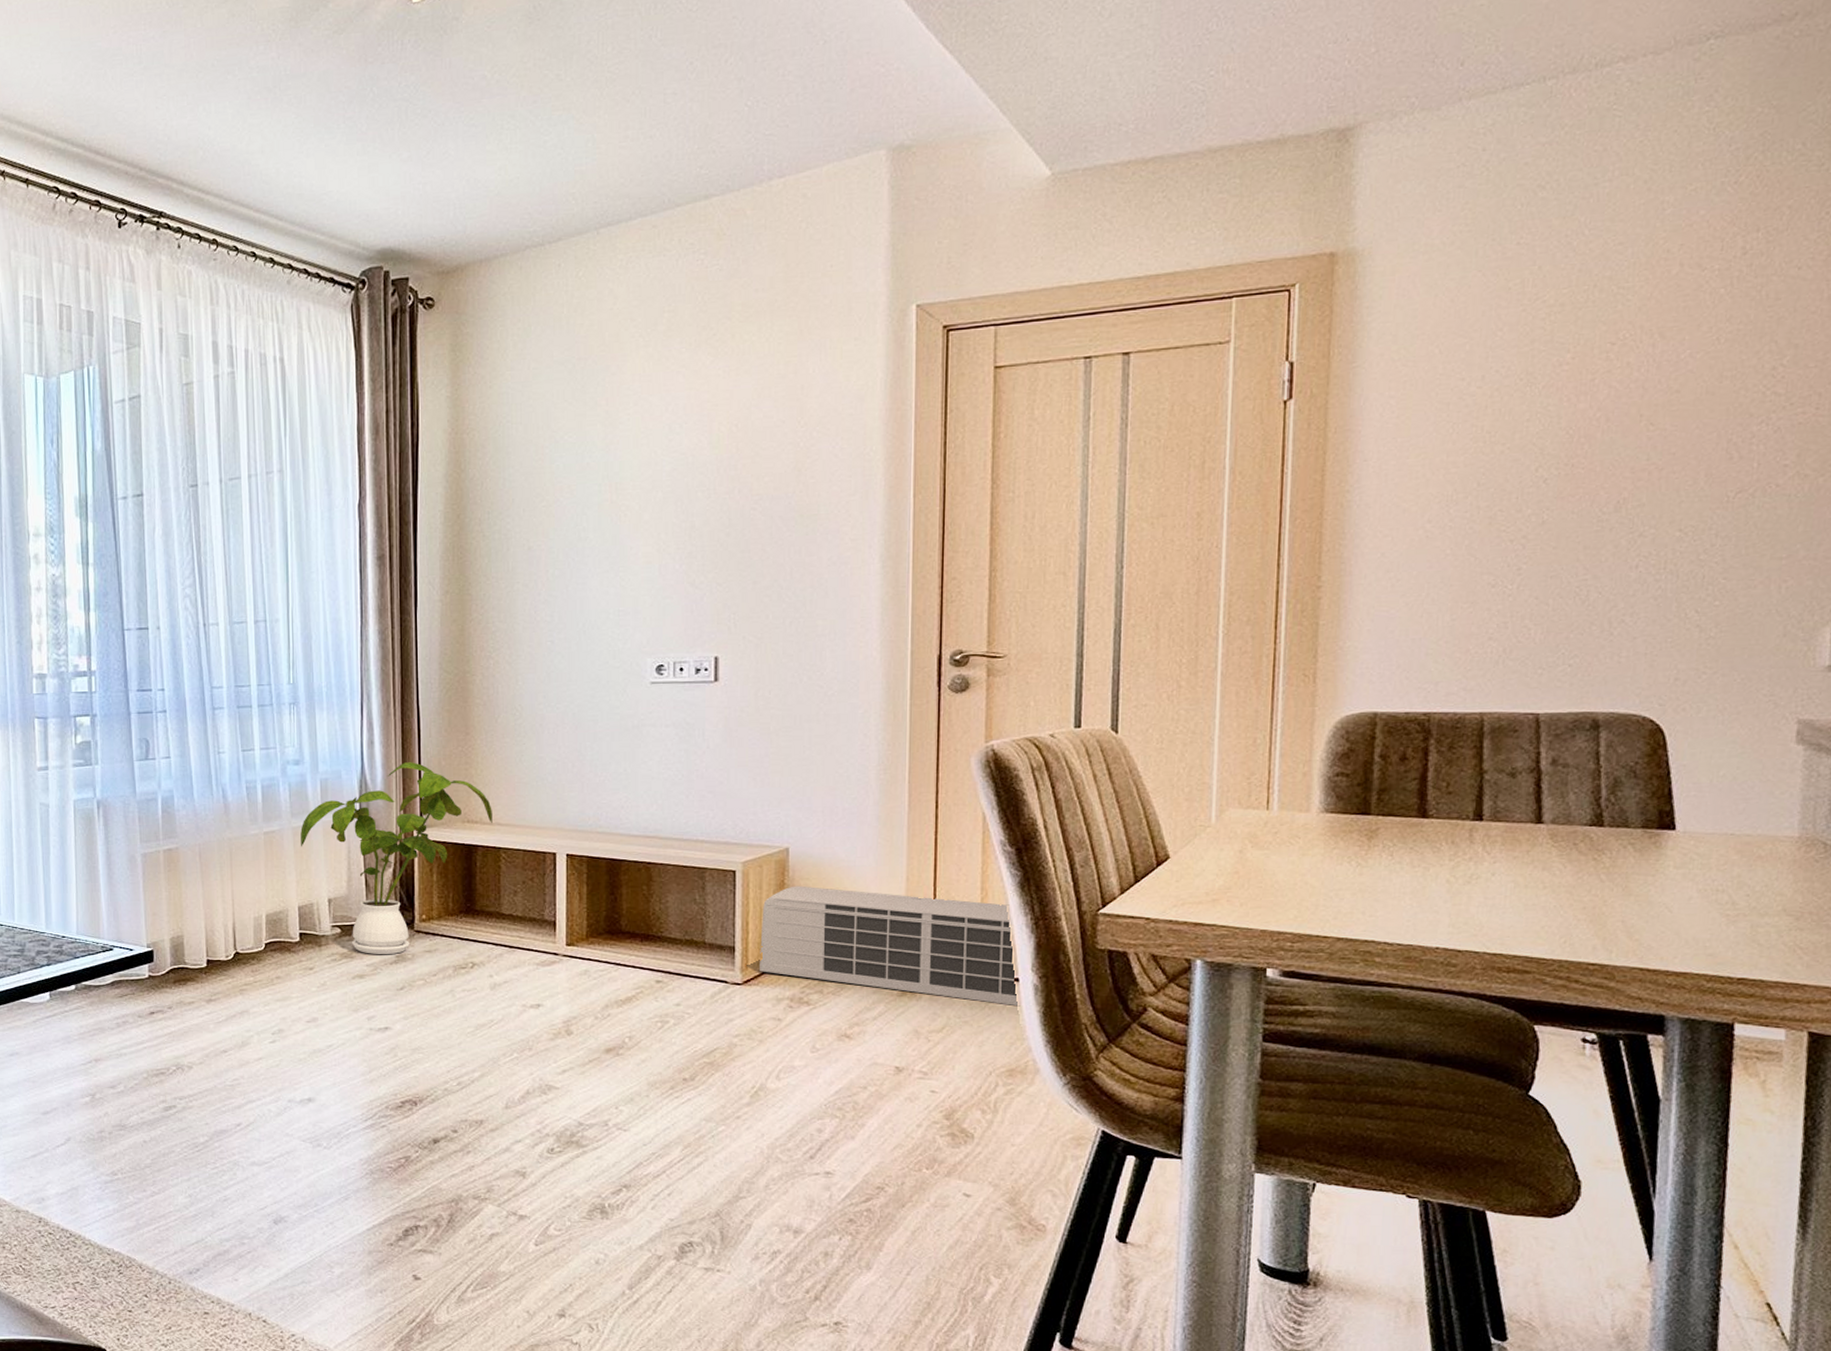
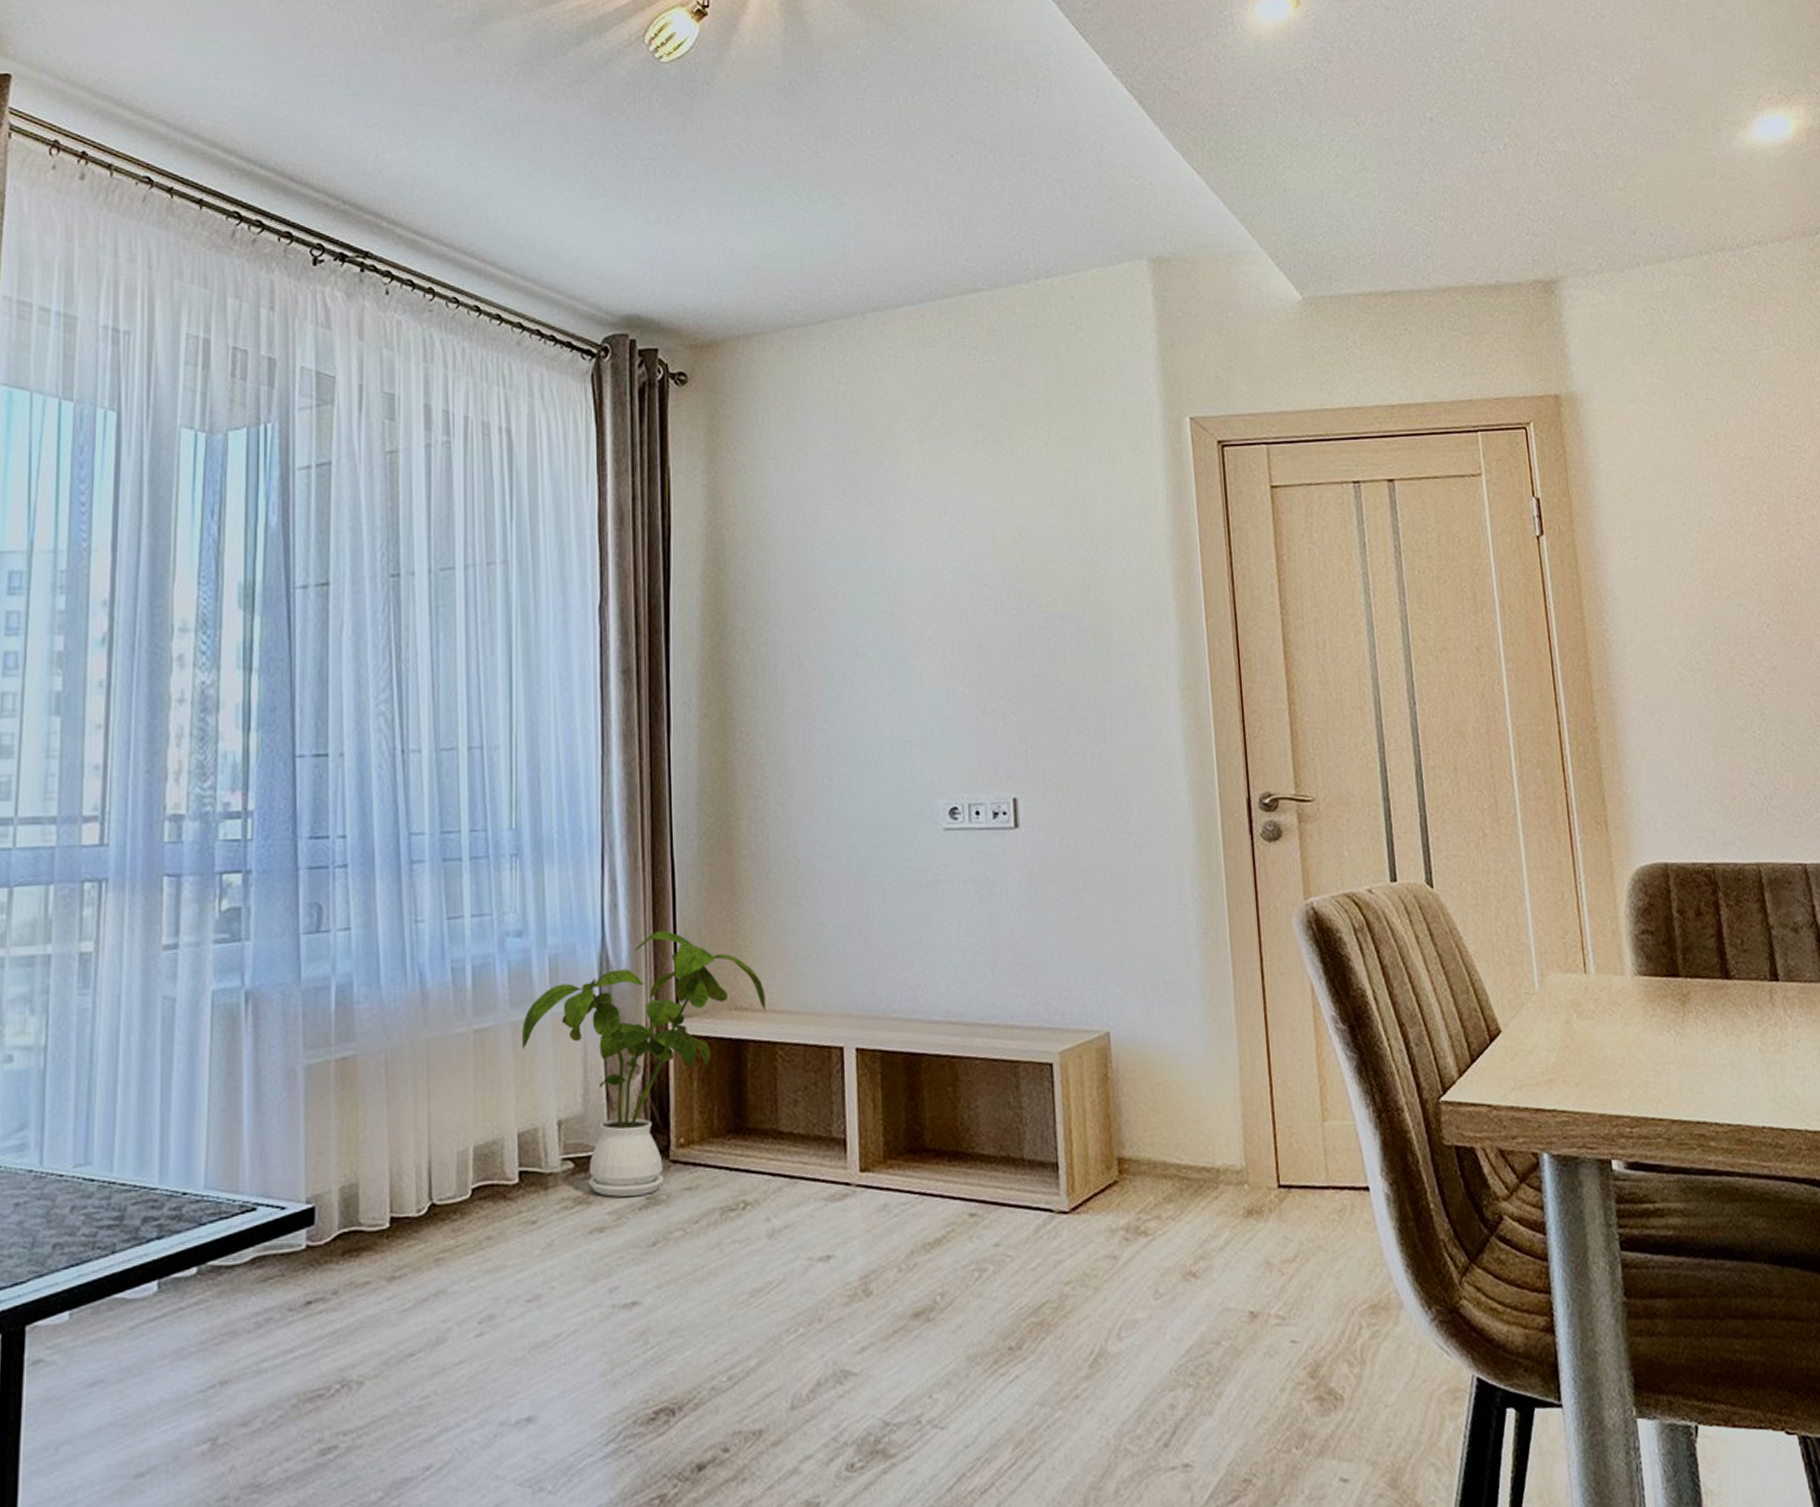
air conditioner: present [758,885,1020,1007] -> none [1085,1080,1374,1223]

